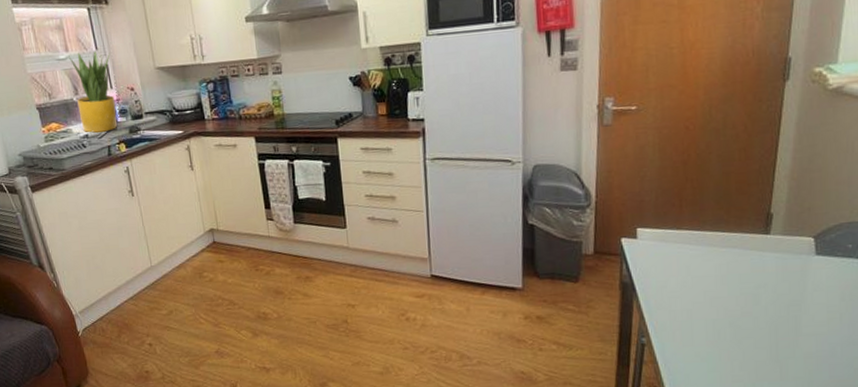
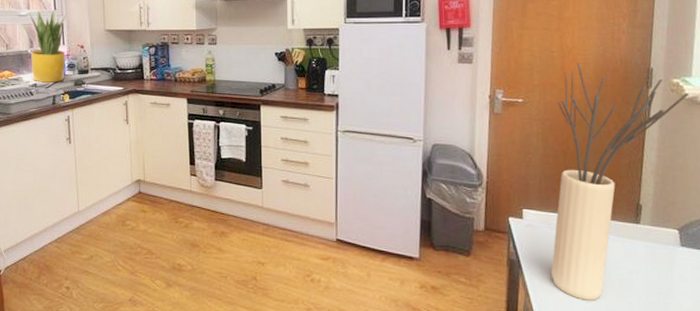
vase: none [668,58,833,319] -> present [550,63,689,301]

